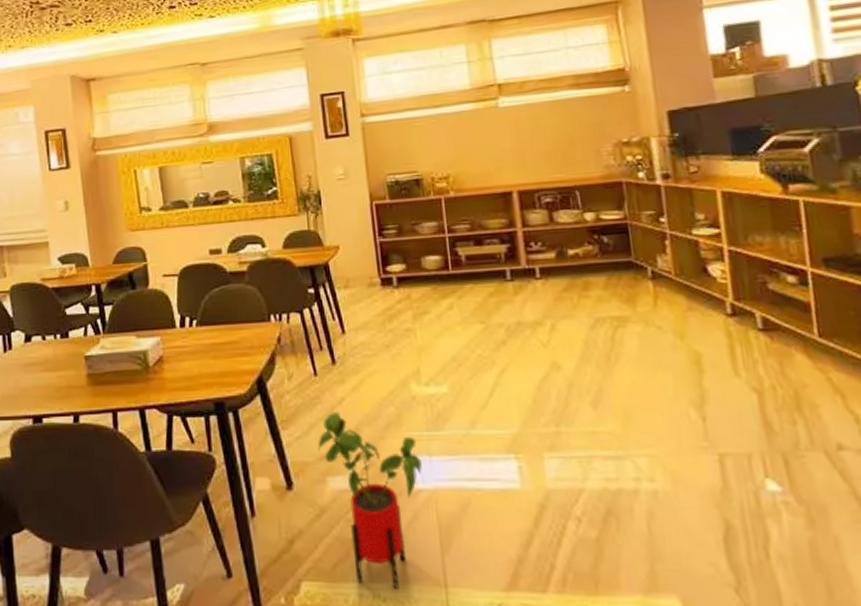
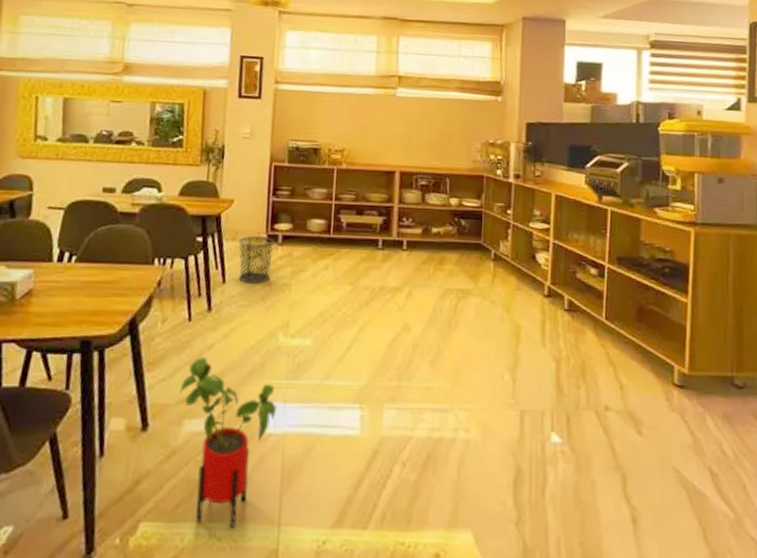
waste bin: none [351,281,392,333] -> present [238,236,275,285]

